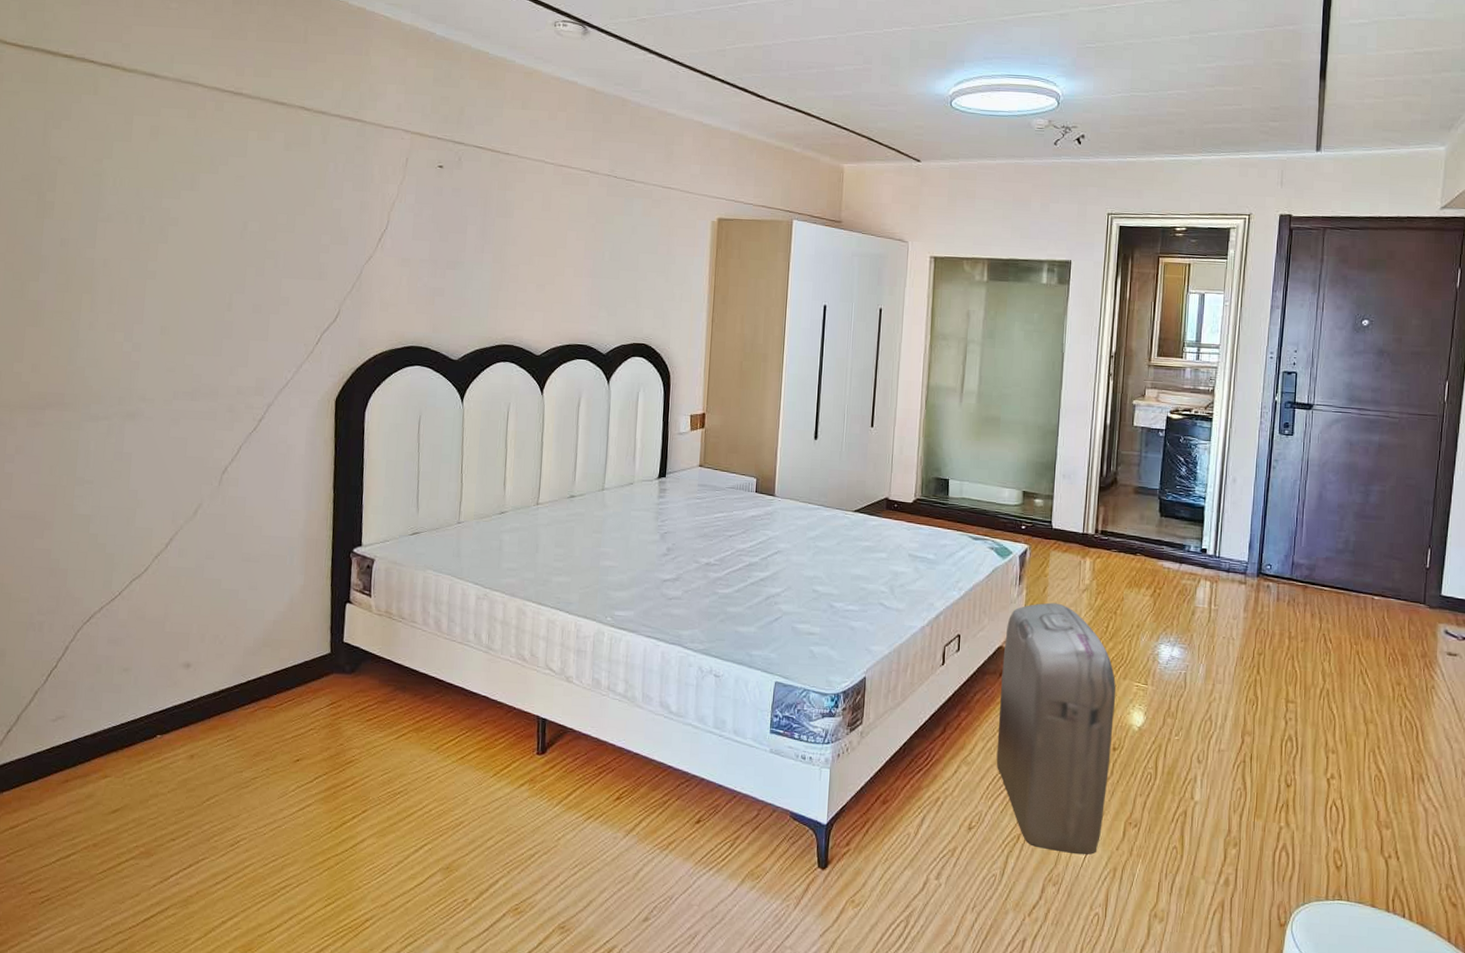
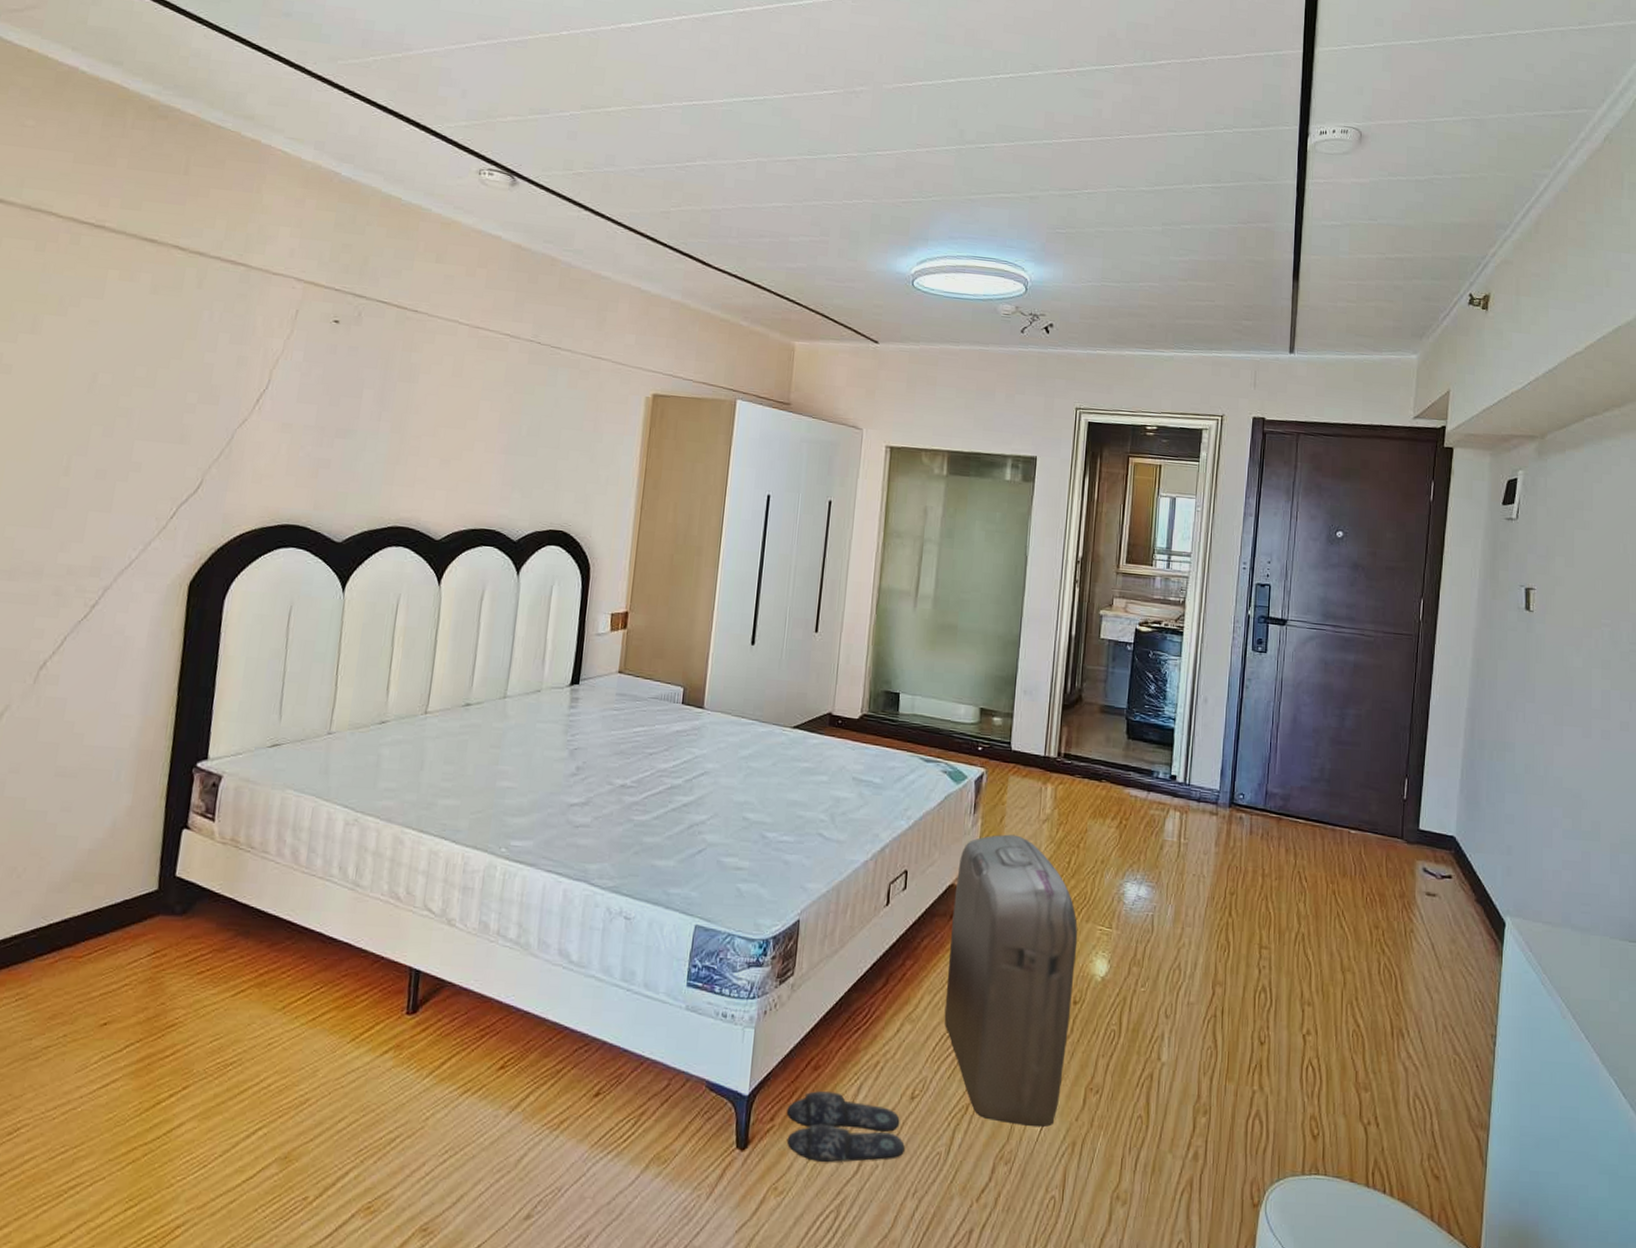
slippers: none [861,821,964,881] -> present [788,1091,905,1162]

